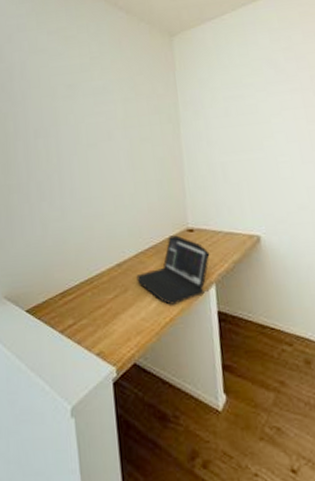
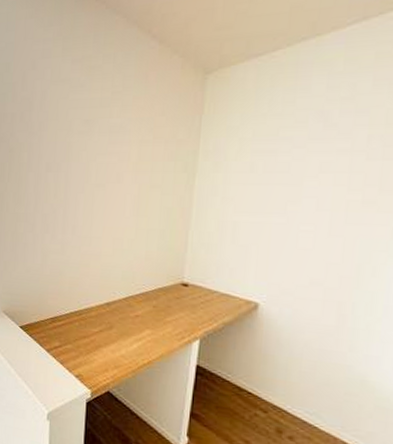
laptop: present [136,235,210,305] -> none [123,286,200,350]

